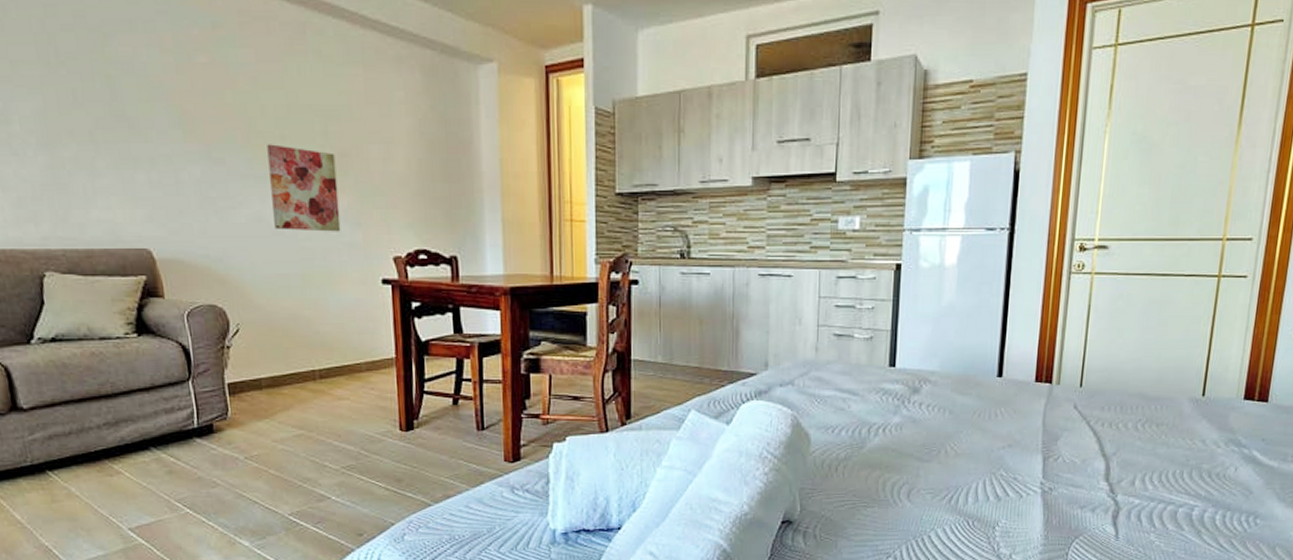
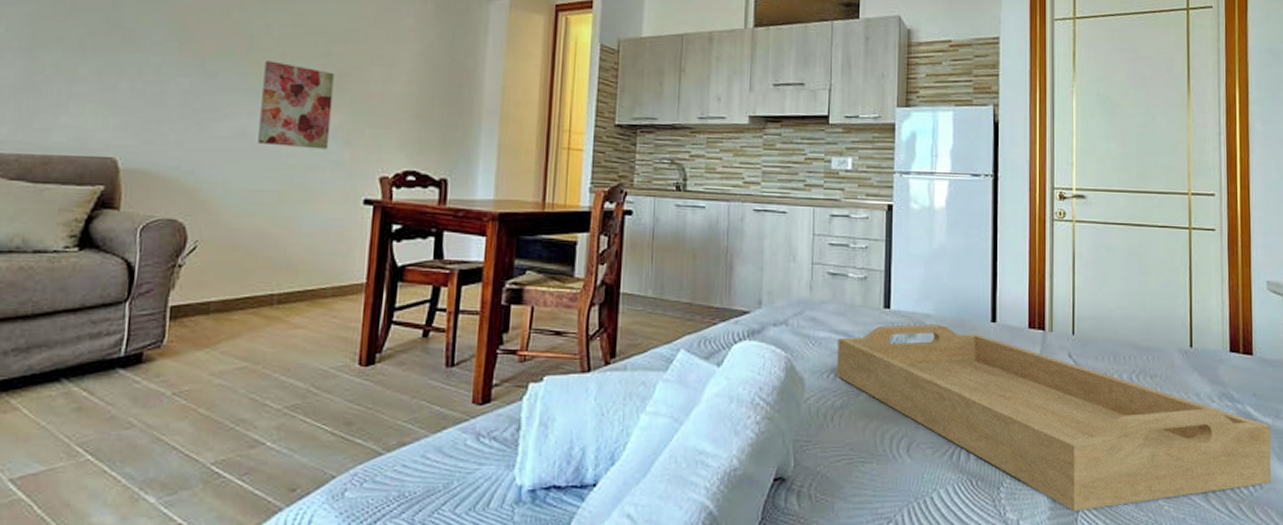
serving tray: none [841,381,1275,546] -> present [837,324,1272,511]

